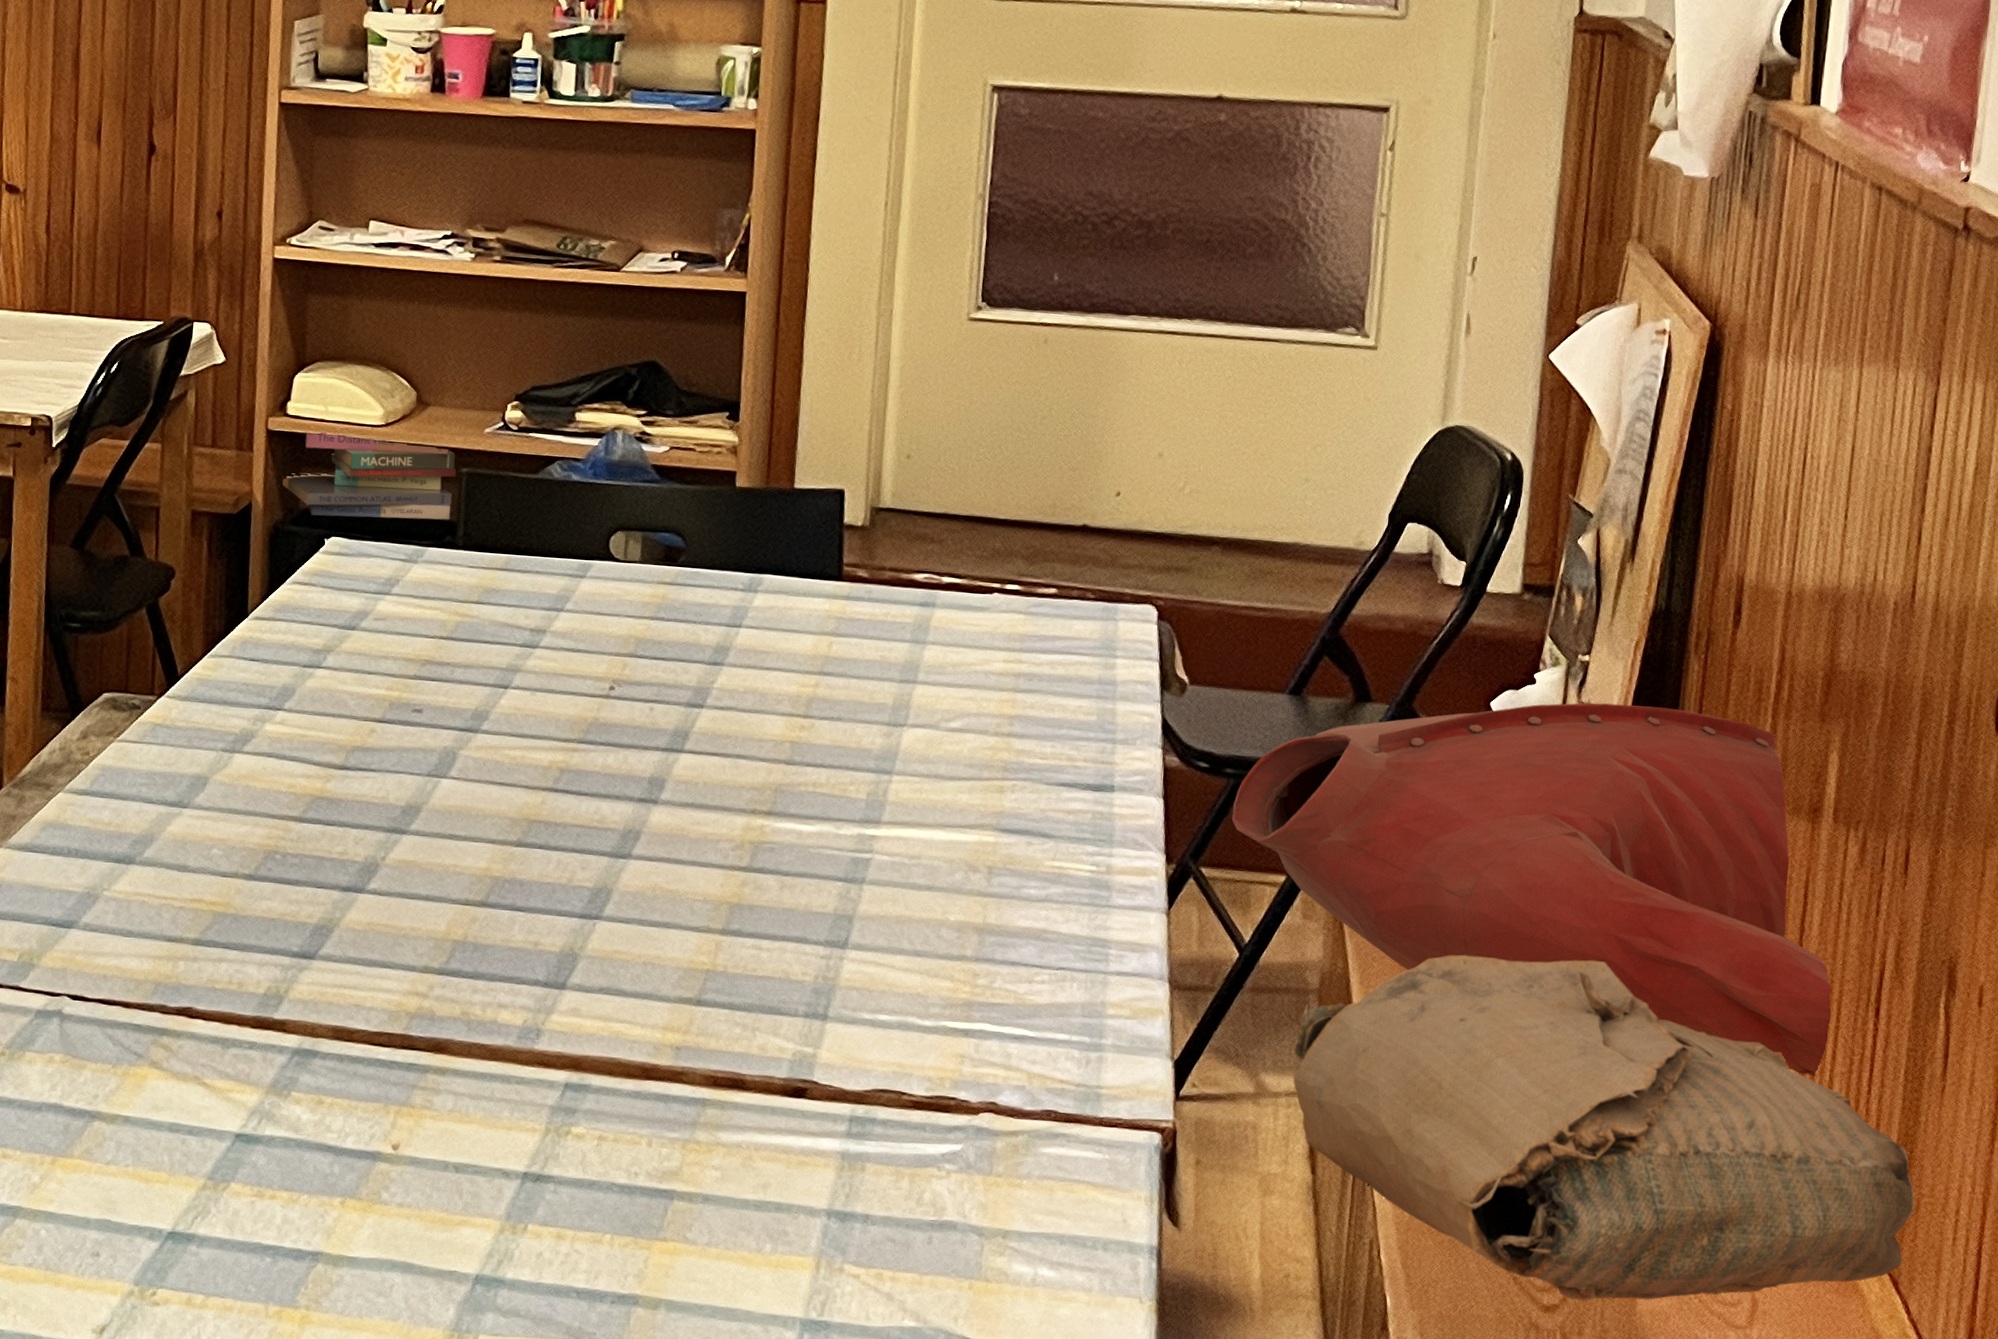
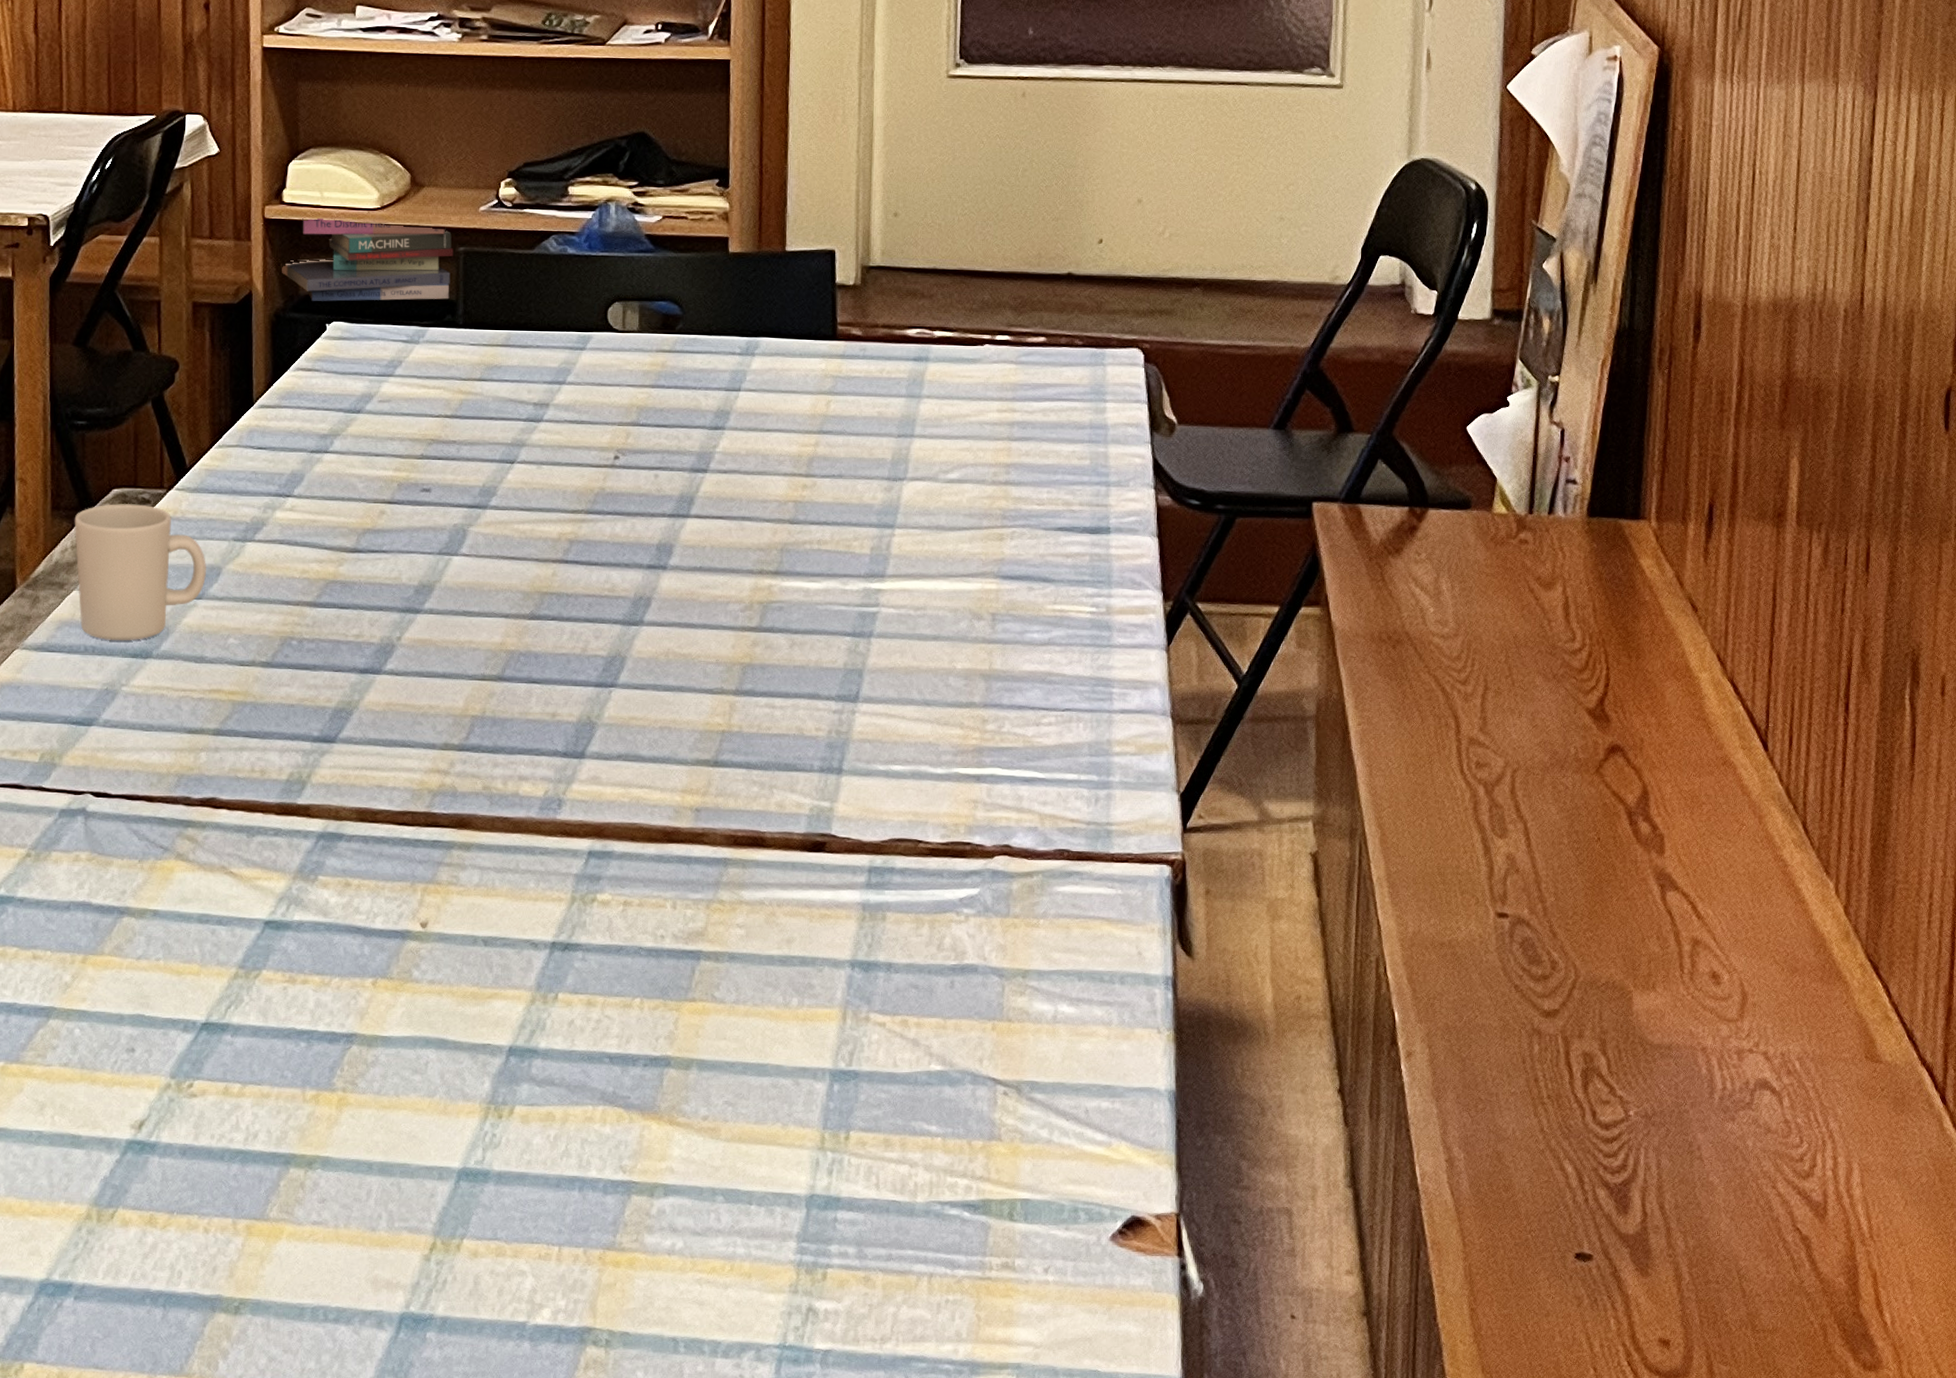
mug: none [63,708,194,846] -> present [74,504,206,641]
jacket: present [1231,703,1831,1078] -> none [1224,422,1803,774]
bag: present [1293,955,1915,1301] -> none [1295,673,1891,1004]

